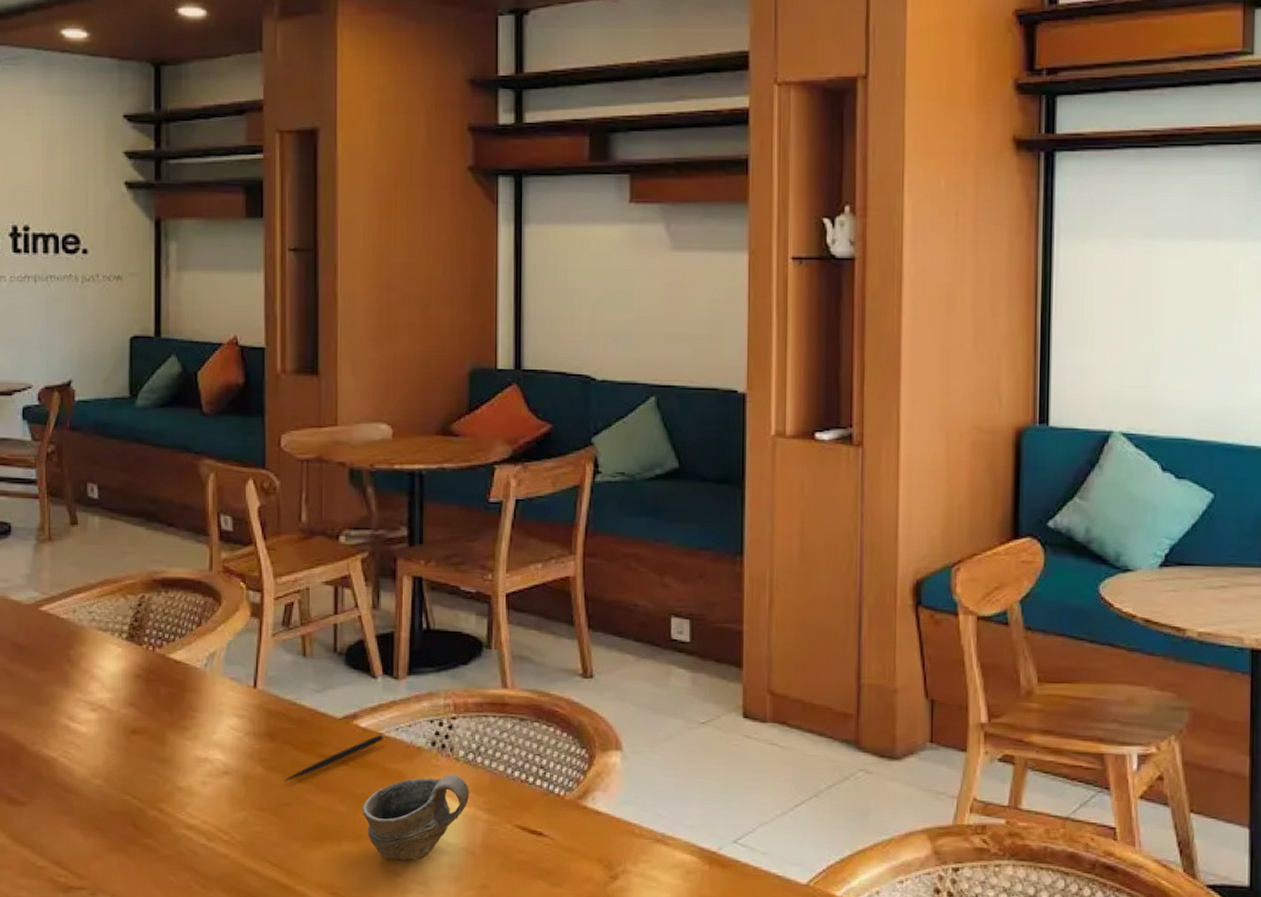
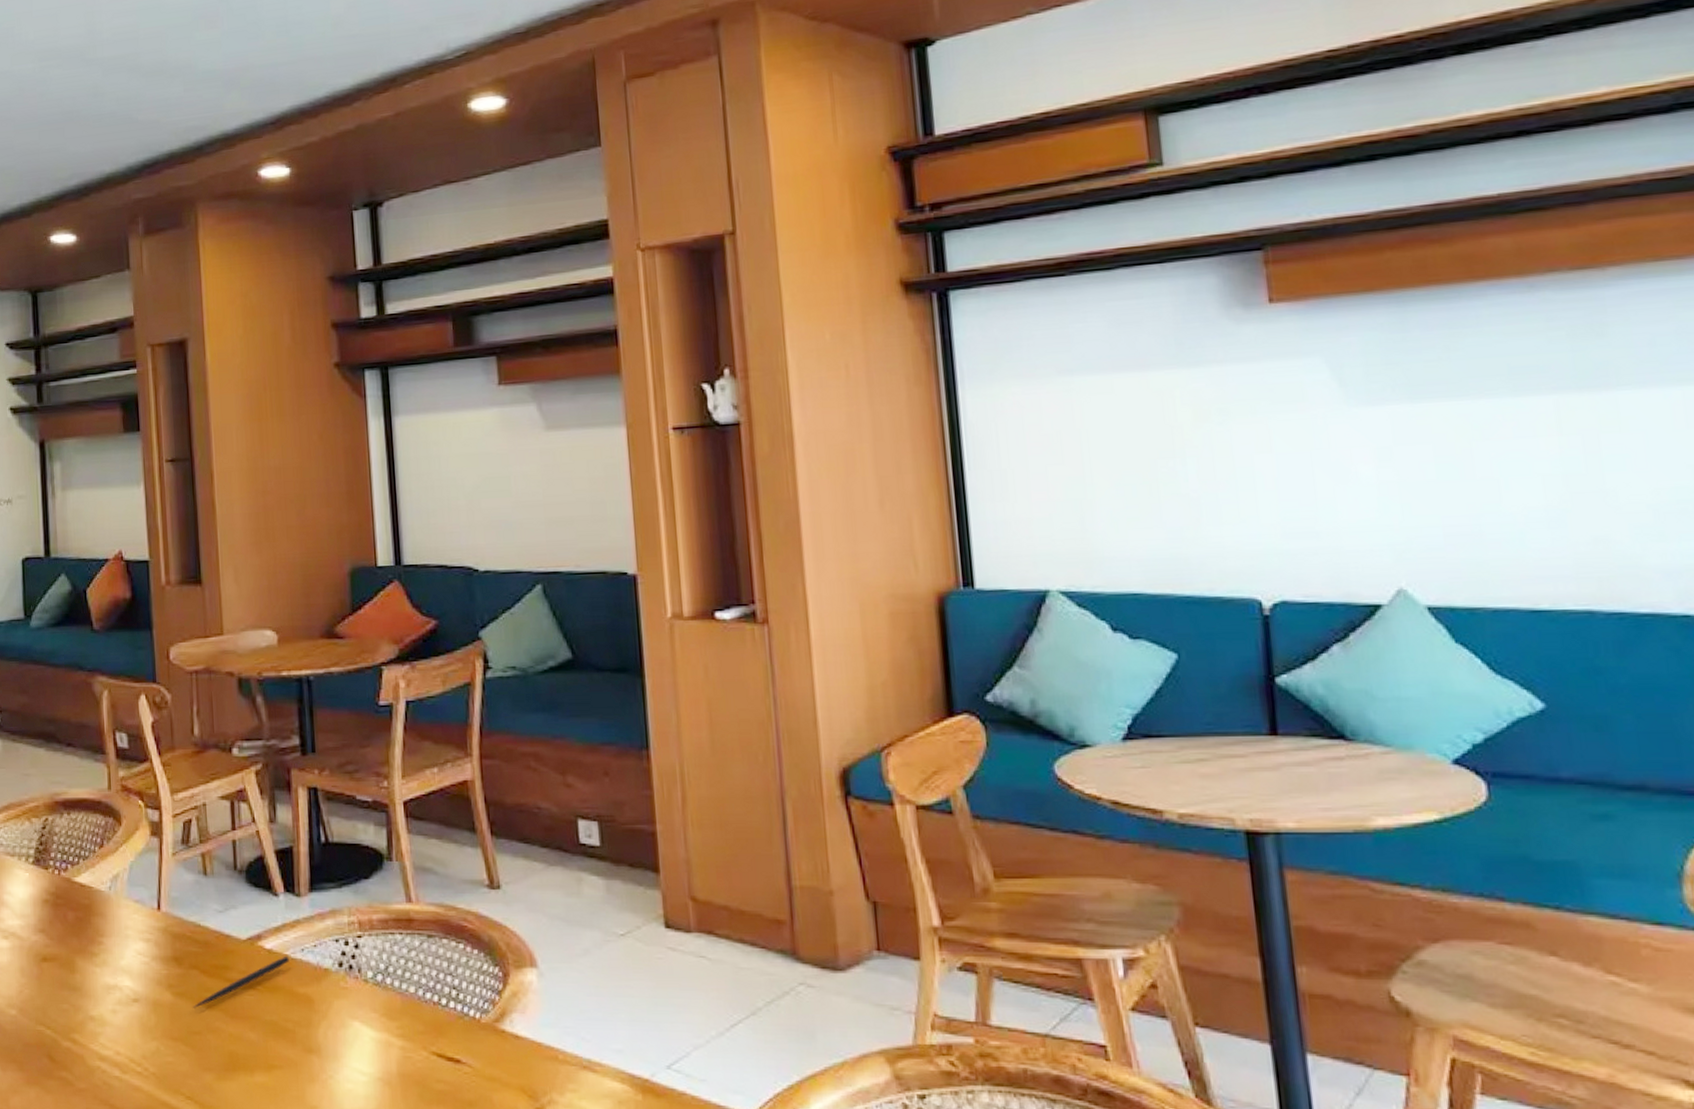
cup: present [362,774,470,861] -> none [272,997,382,1092]

